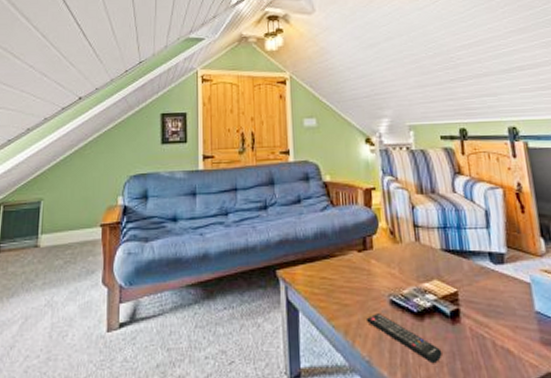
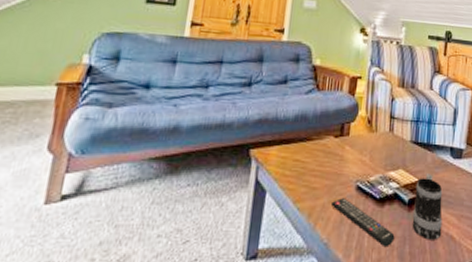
mug: none [455,282,496,355] -> present [412,173,443,240]

